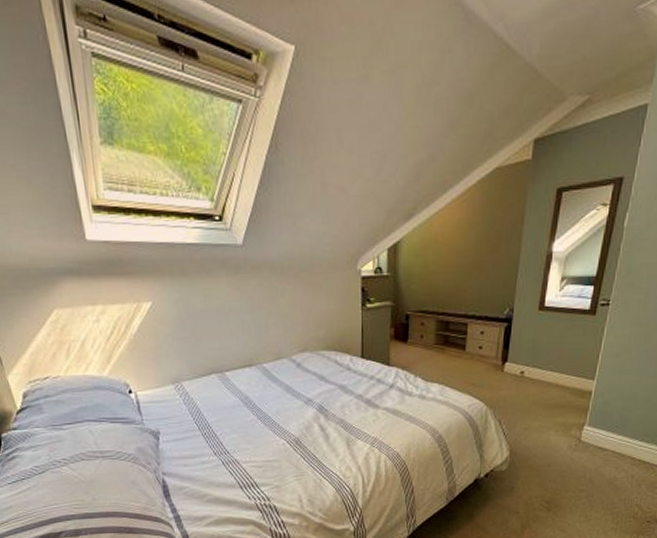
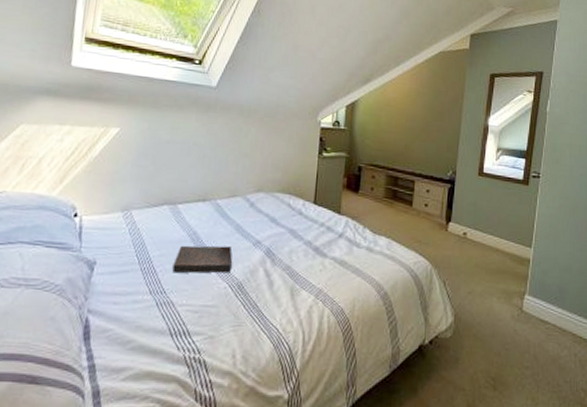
book: none [231,407,287,434] -> present [172,245,232,273]

